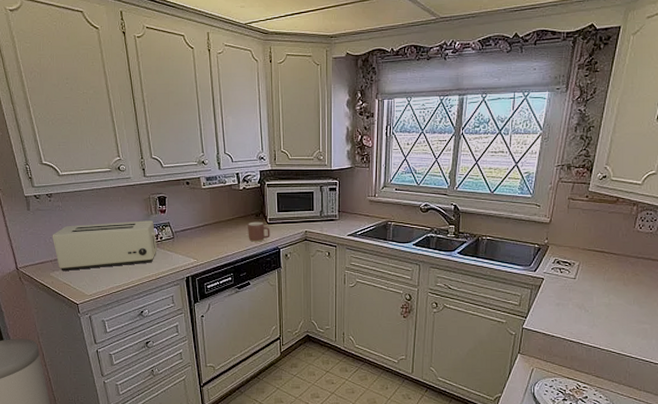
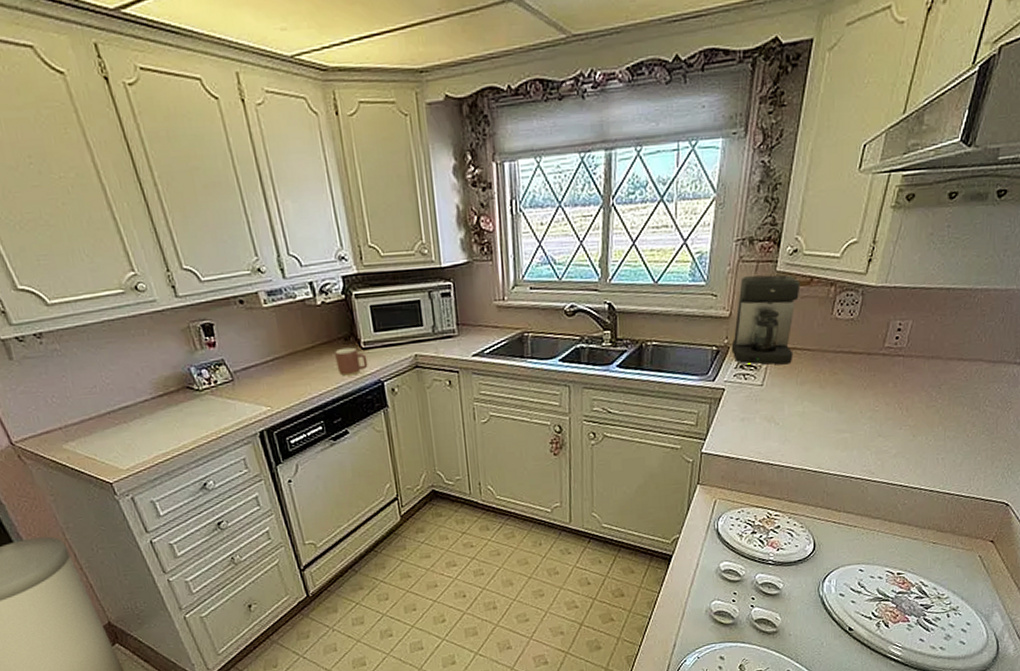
toaster: present [52,220,157,271] -> none [54,359,213,440]
coffee maker: none [550,193,608,264] -> present [731,275,801,365]

